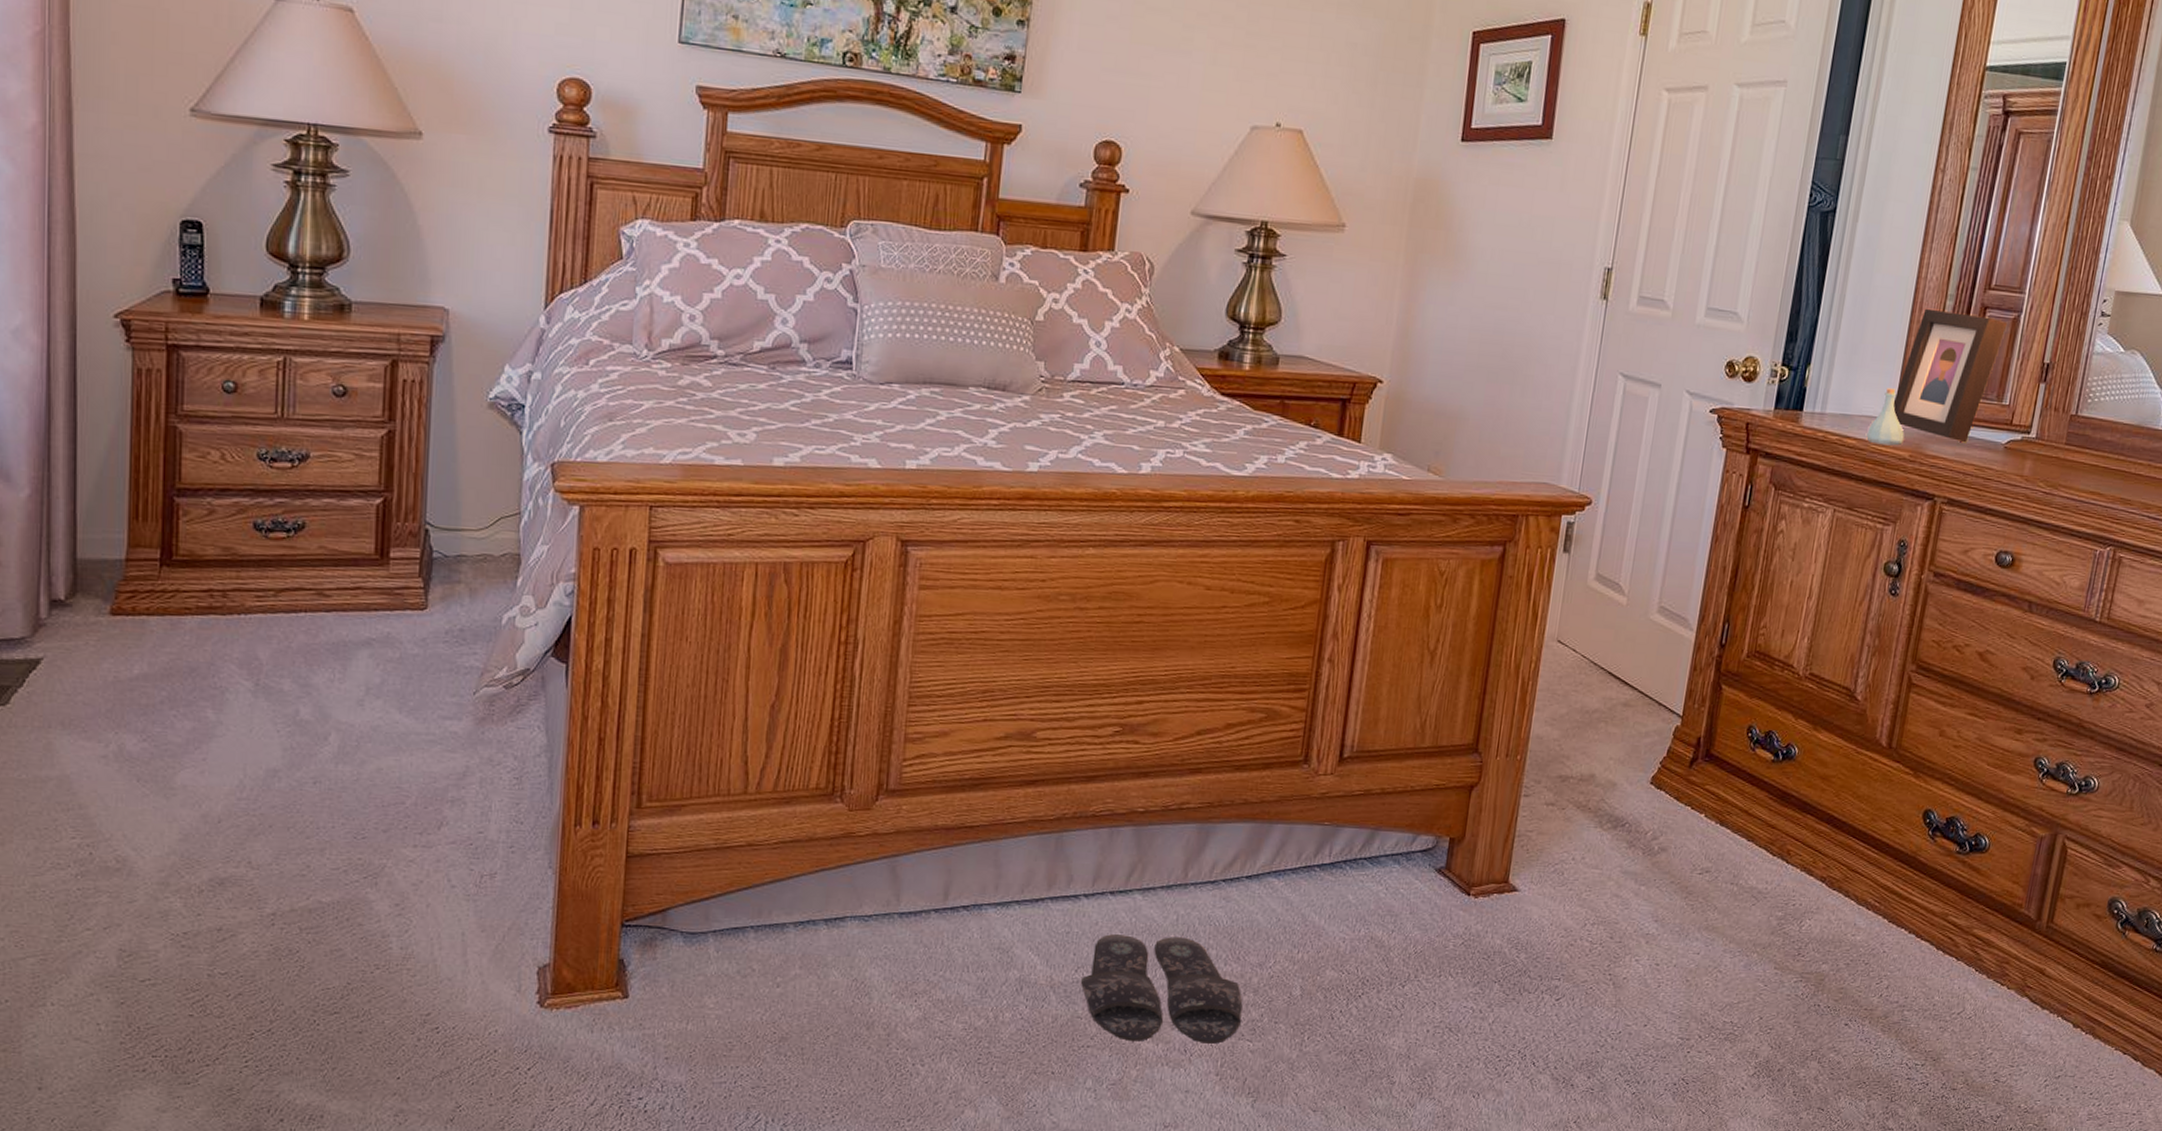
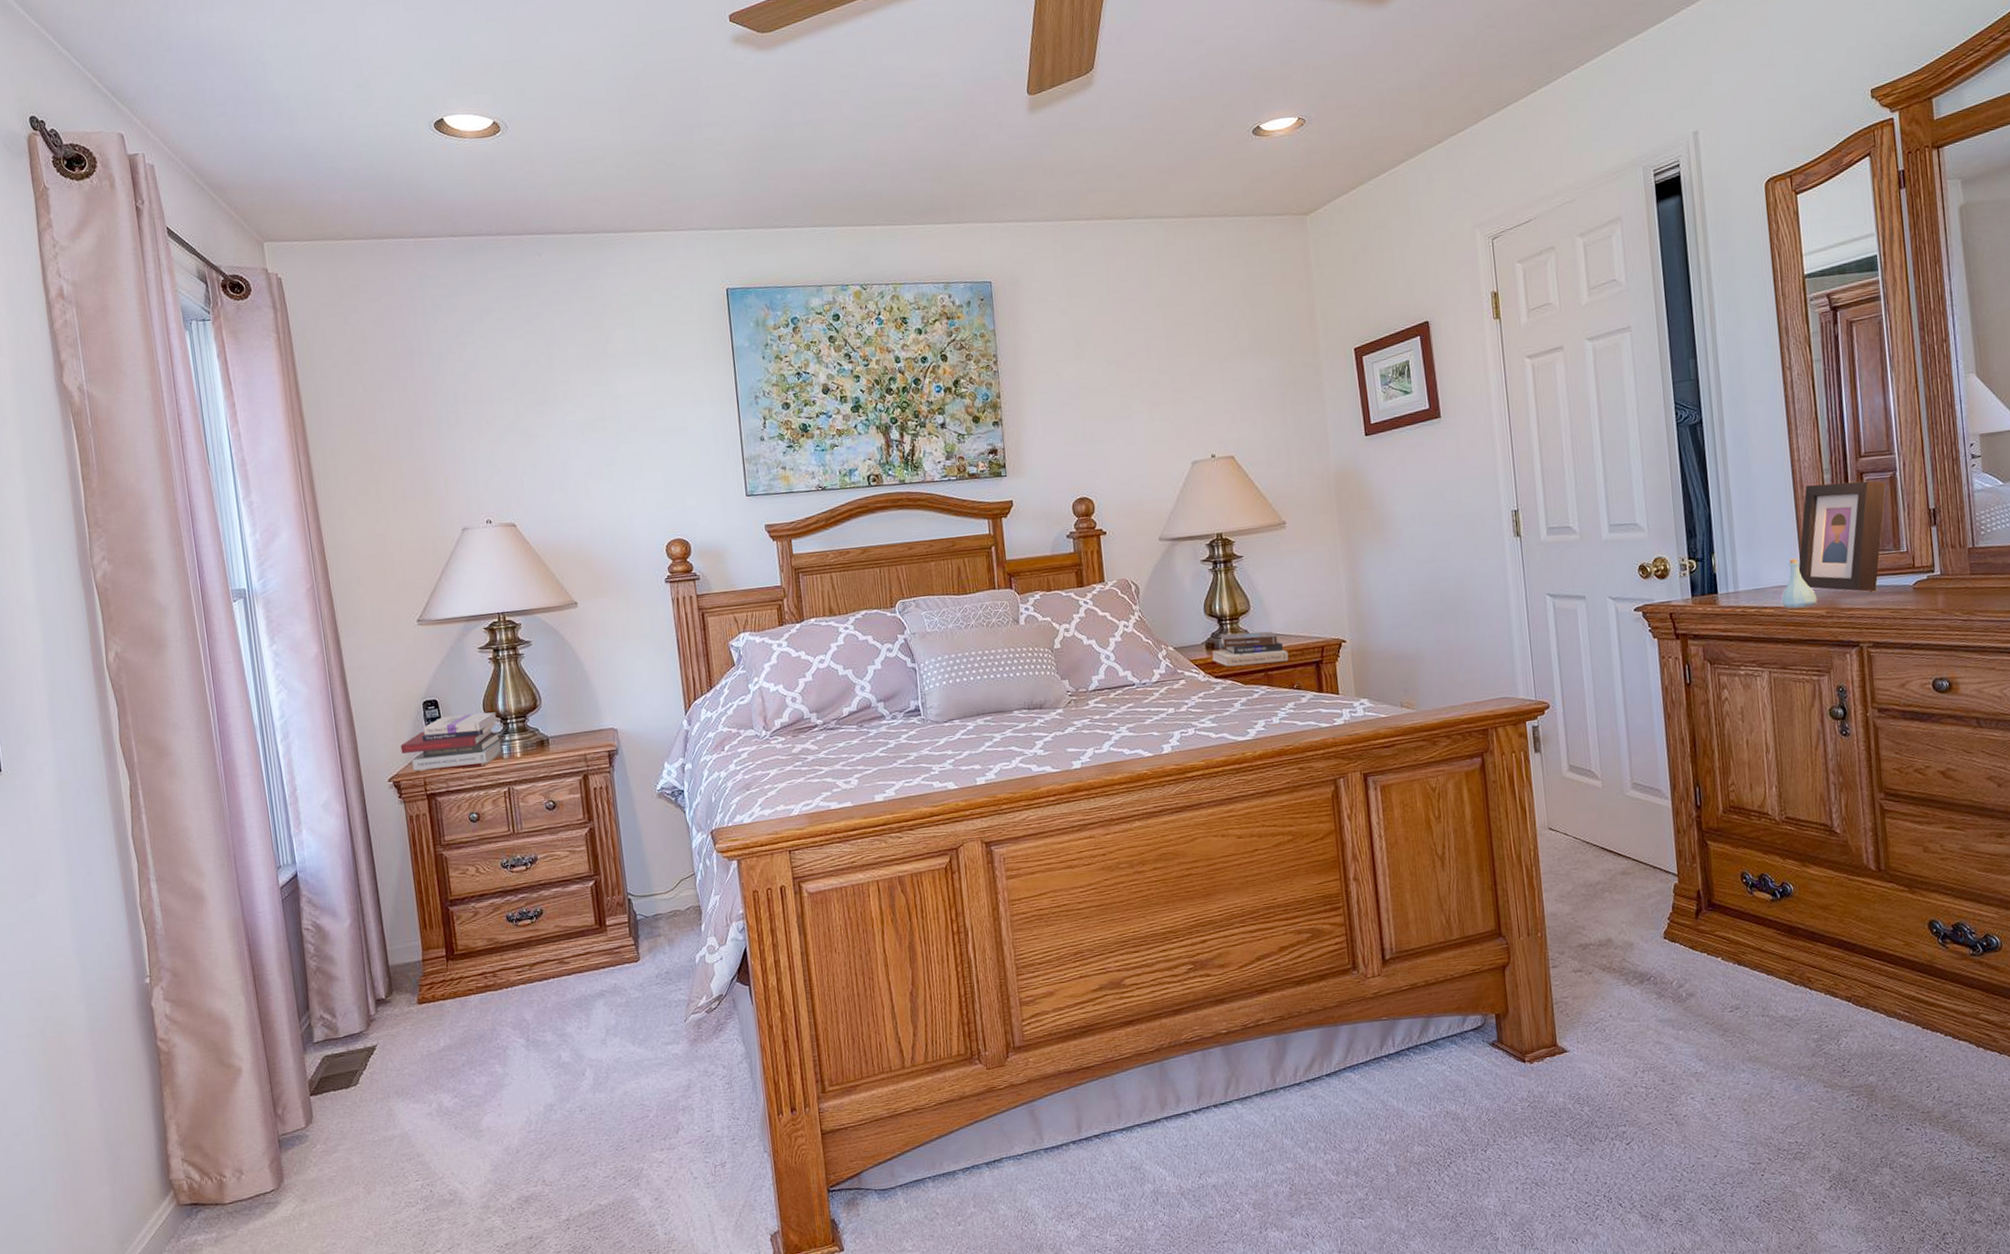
books: none [139,246,286,323] -> present [400,712,504,771]
slippers: present [1080,934,1243,1044] -> none [1205,1135,1350,1232]
books: none [1223,344,1314,392] -> present [1211,631,1289,667]

